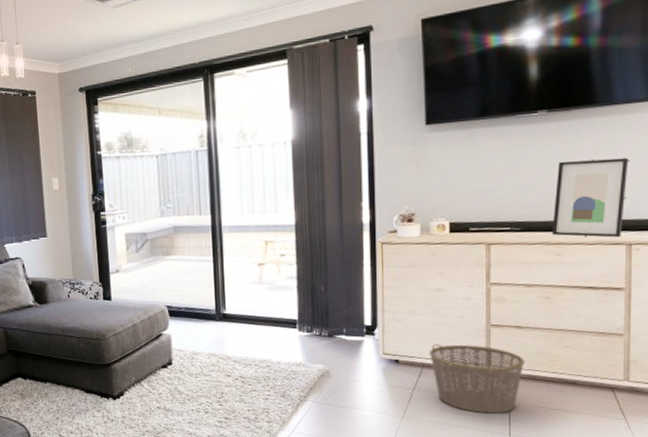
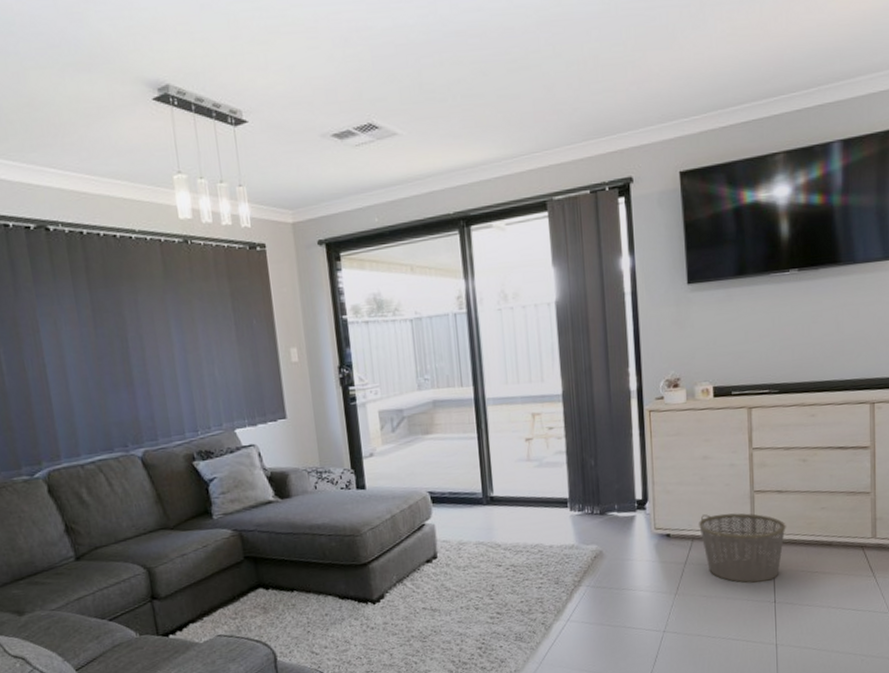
picture frame: present [552,157,631,238] -> none [806,316,871,398]

